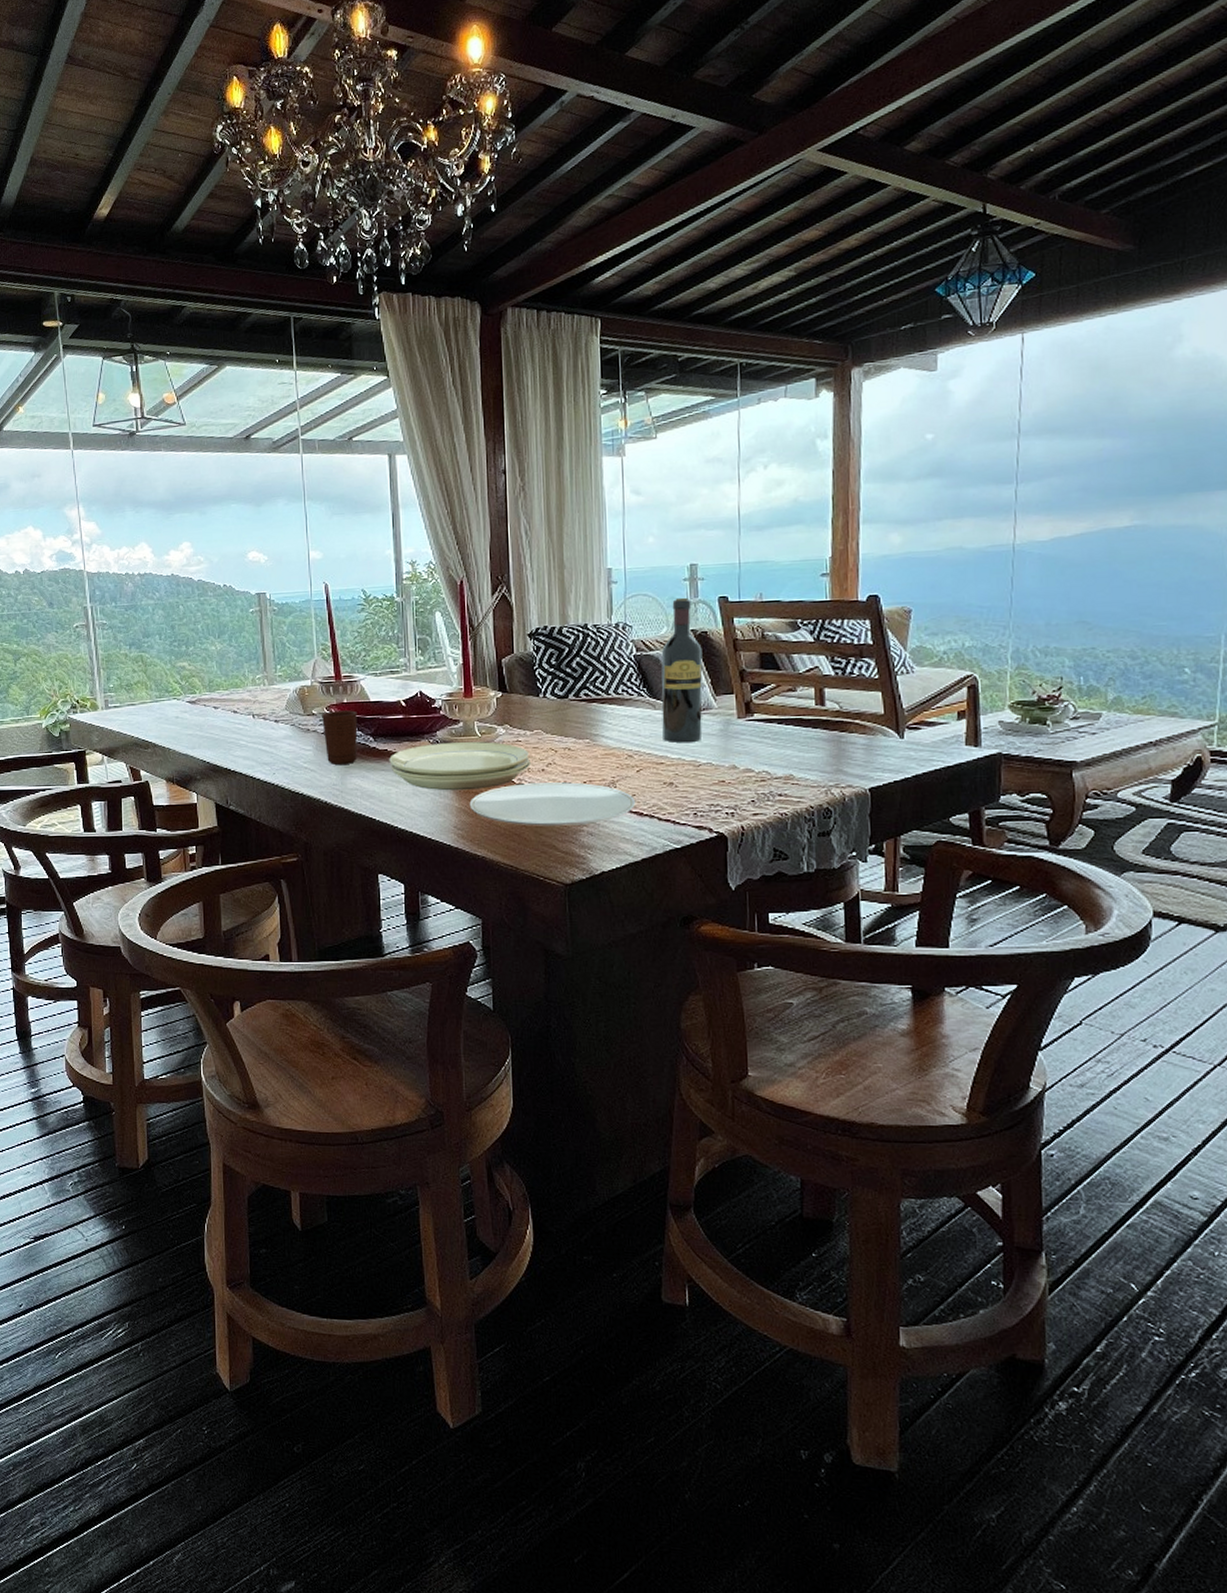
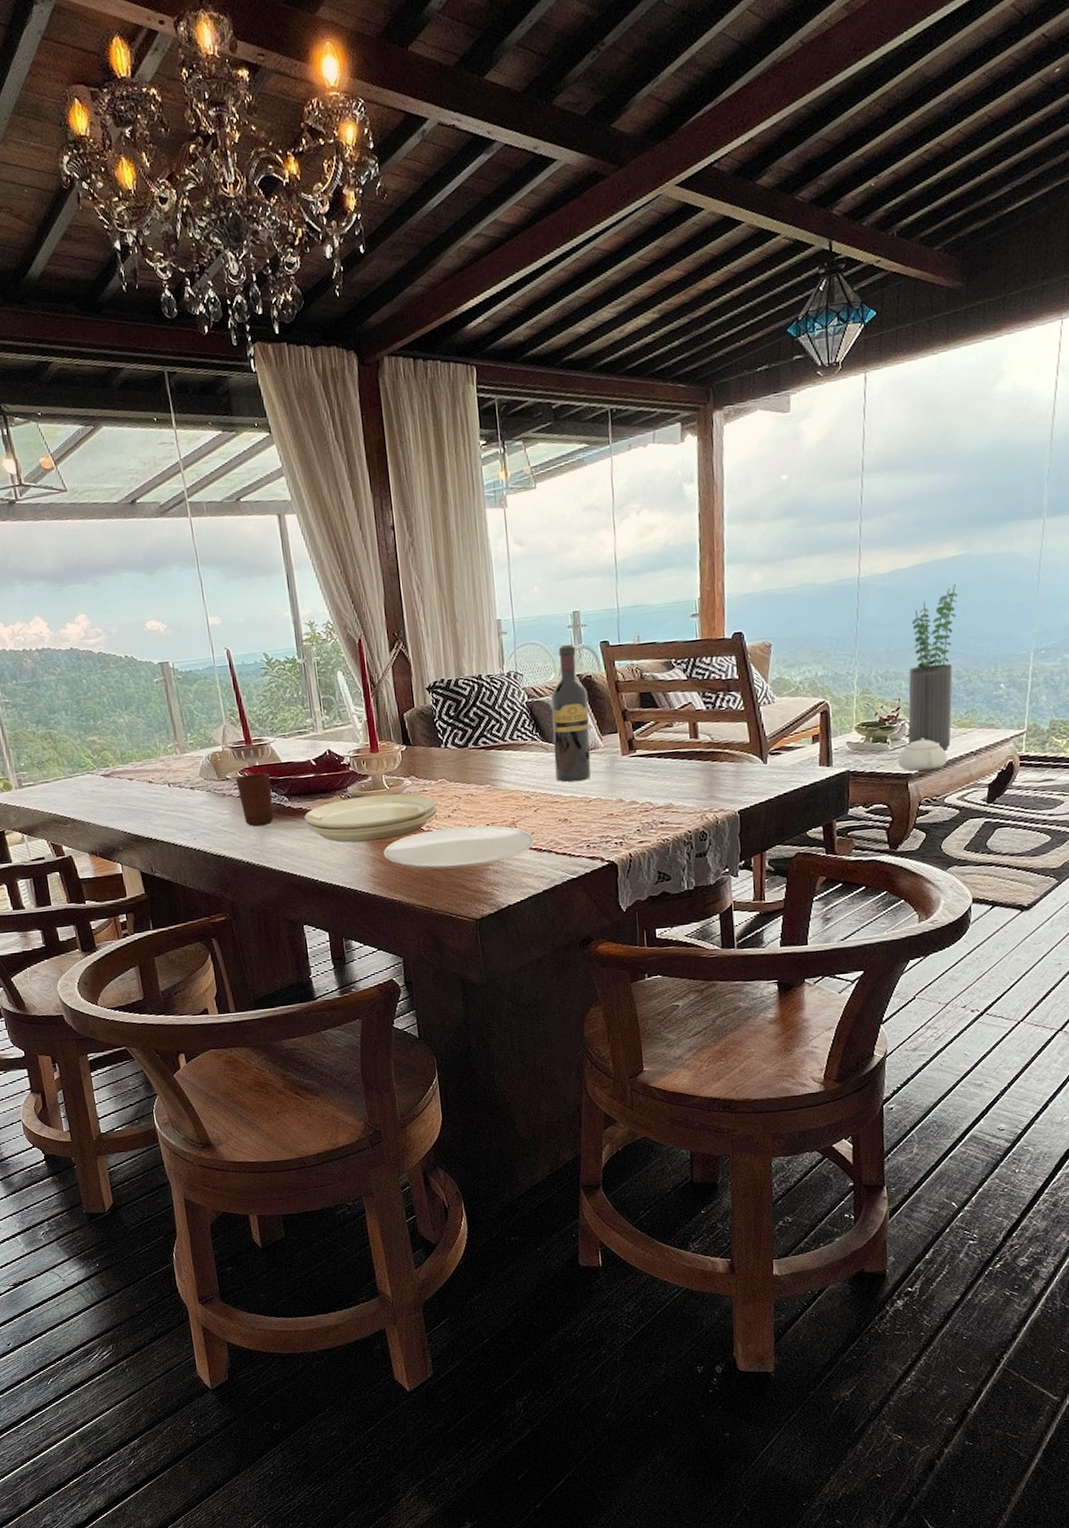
teapot: none [1059,722,1120,760] -> present [897,738,947,771]
vase: none [1072,556,1131,738] -> present [908,584,957,751]

